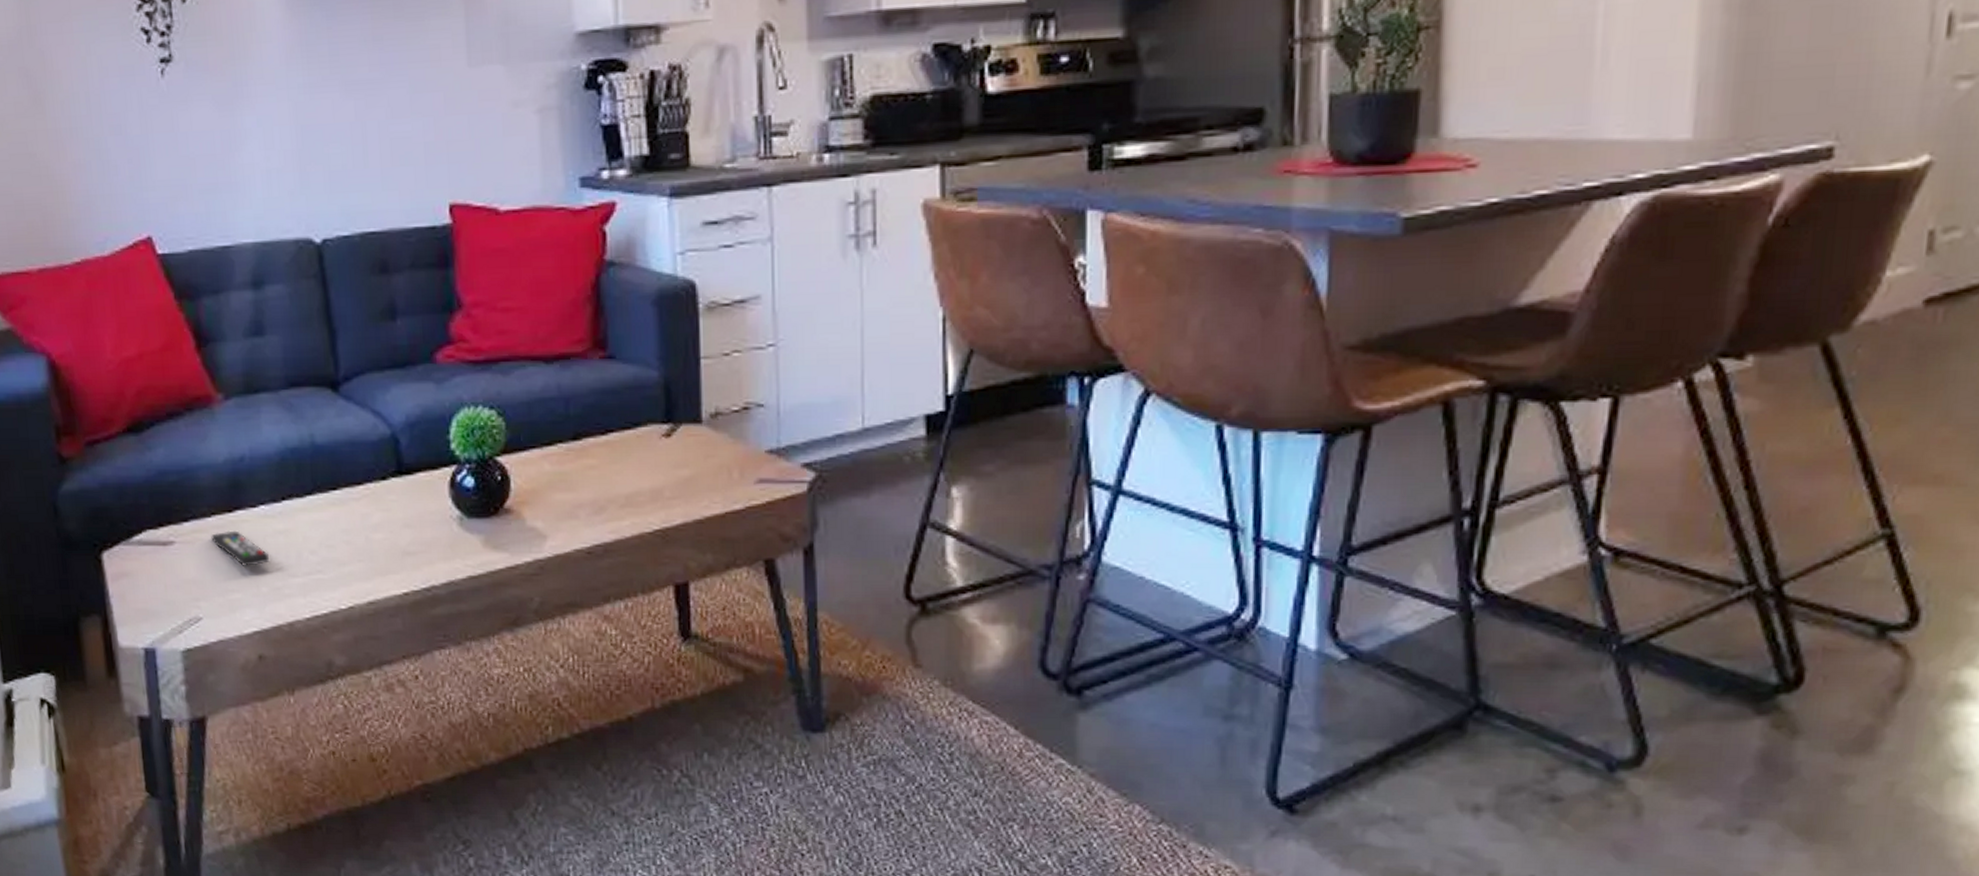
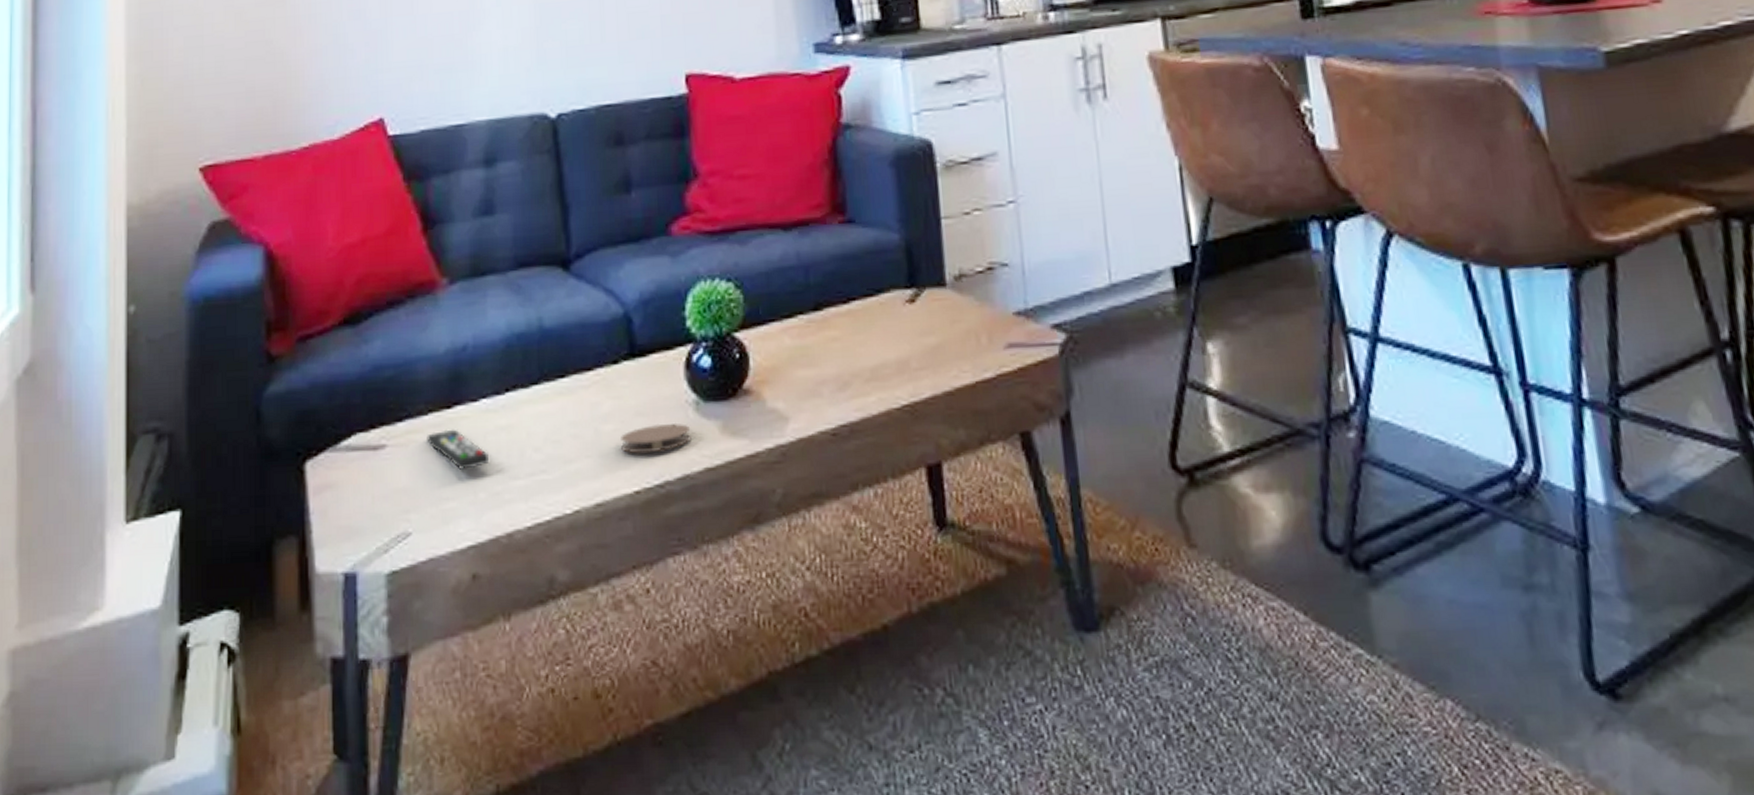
coaster: none [390,535,456,561] -> present [621,422,692,454]

